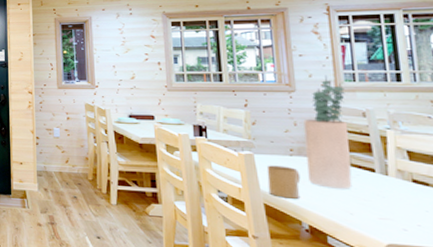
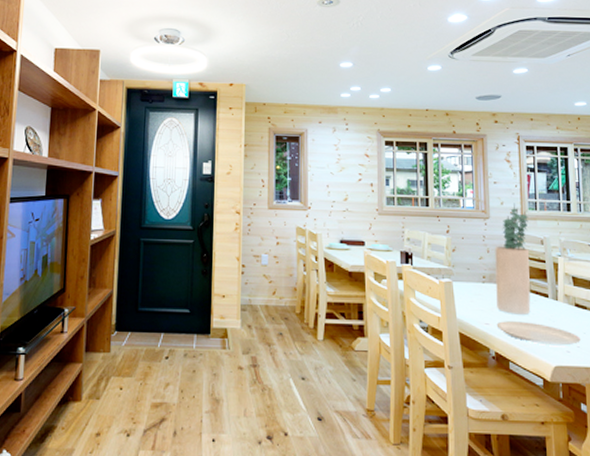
cup: present [266,165,301,199] -> none [463,293,490,326]
plate: none [309,194,422,224] -> present [496,321,581,346]

